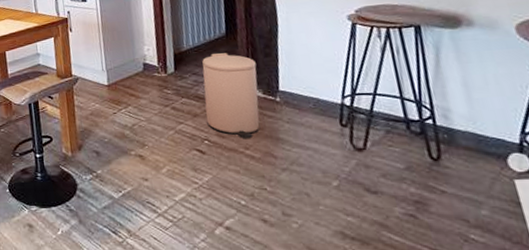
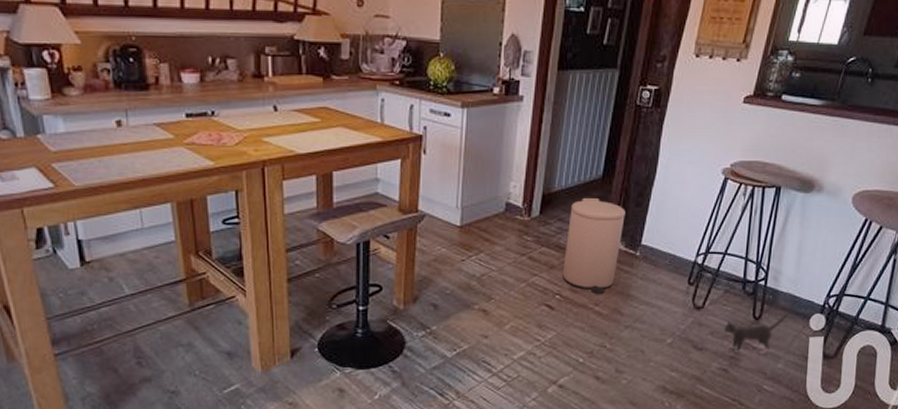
cat: none [397,152,477,199] -> present [724,312,789,355]

